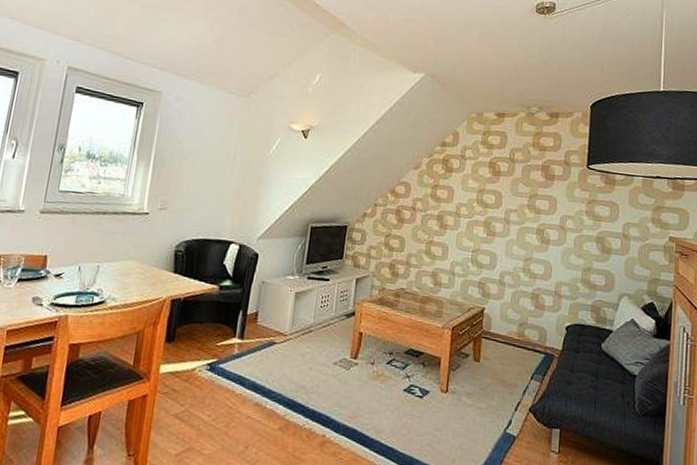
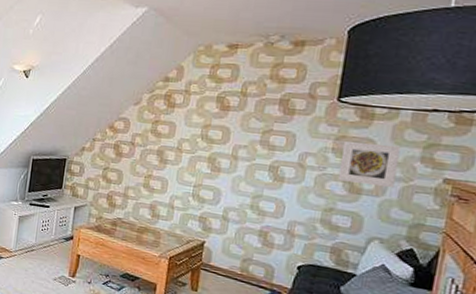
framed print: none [593,205,637,247] -> present [339,141,401,188]

